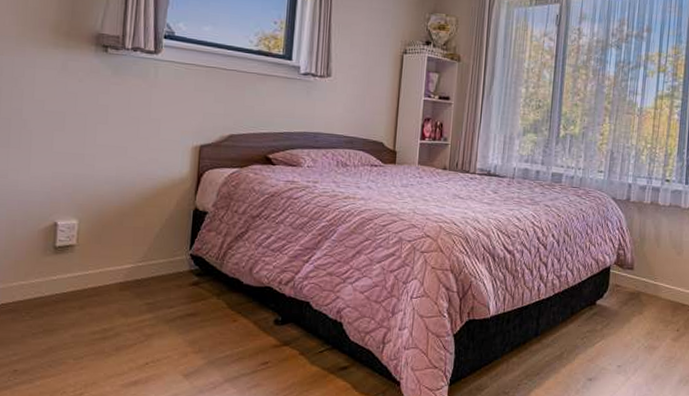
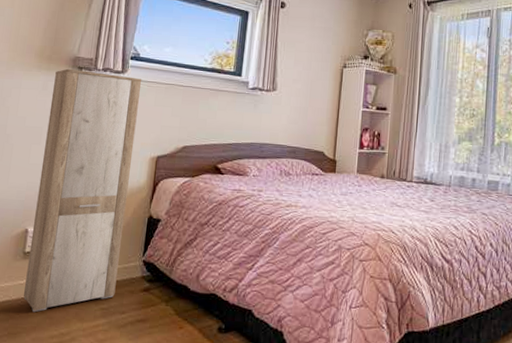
cabinet: none [57,46,179,309] -> present [23,68,142,313]

